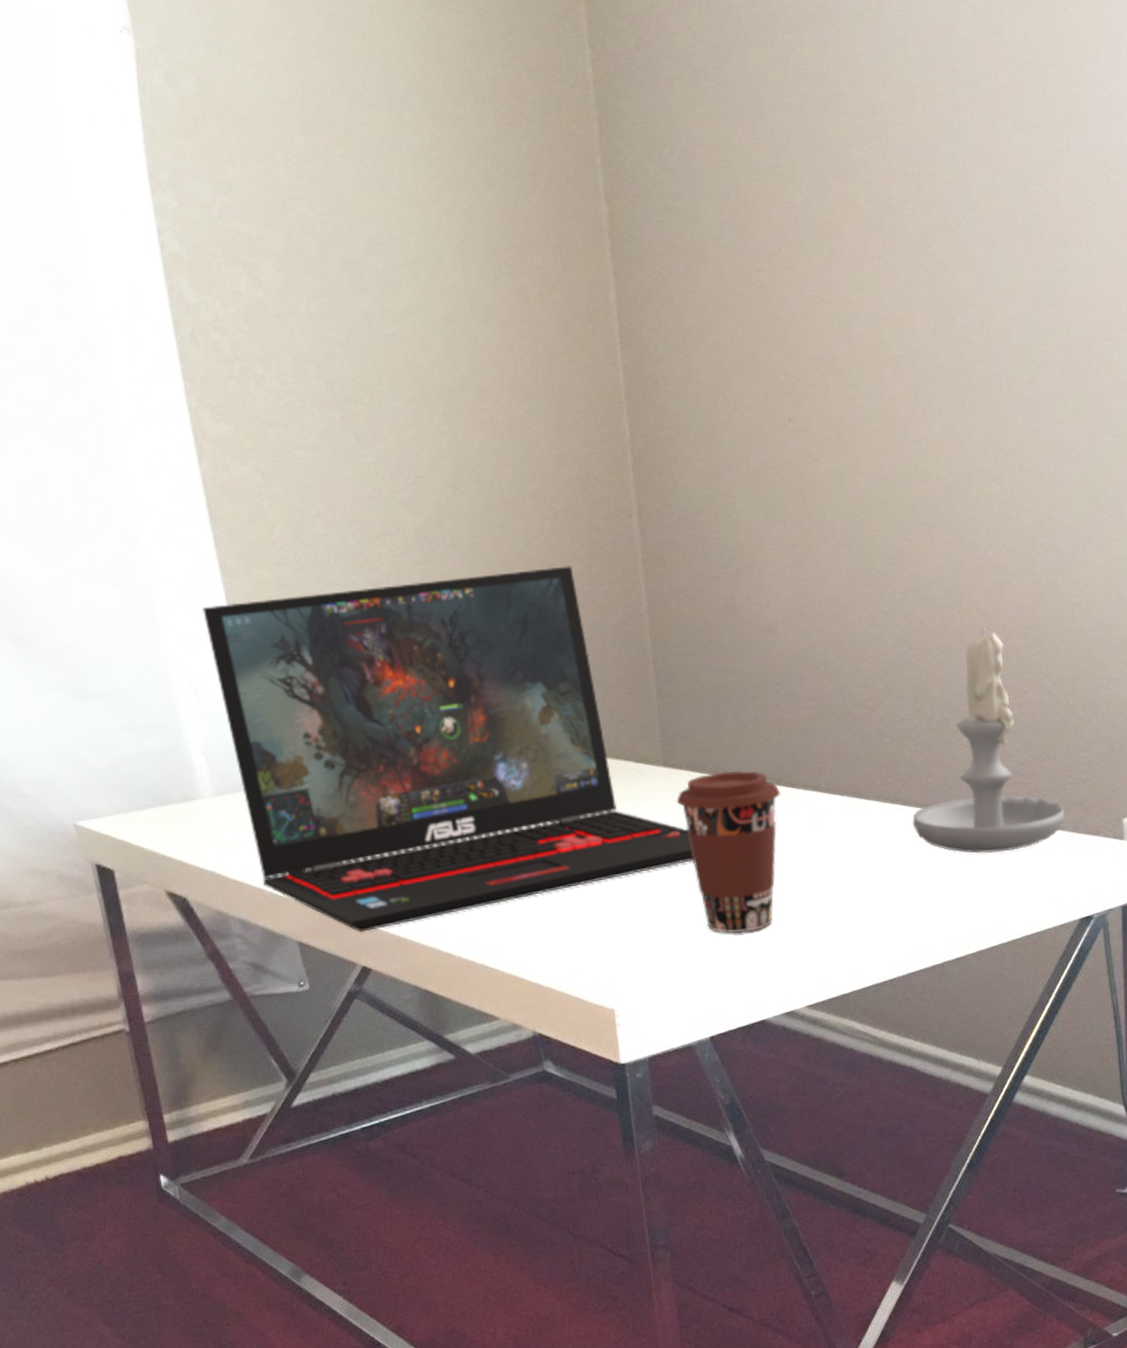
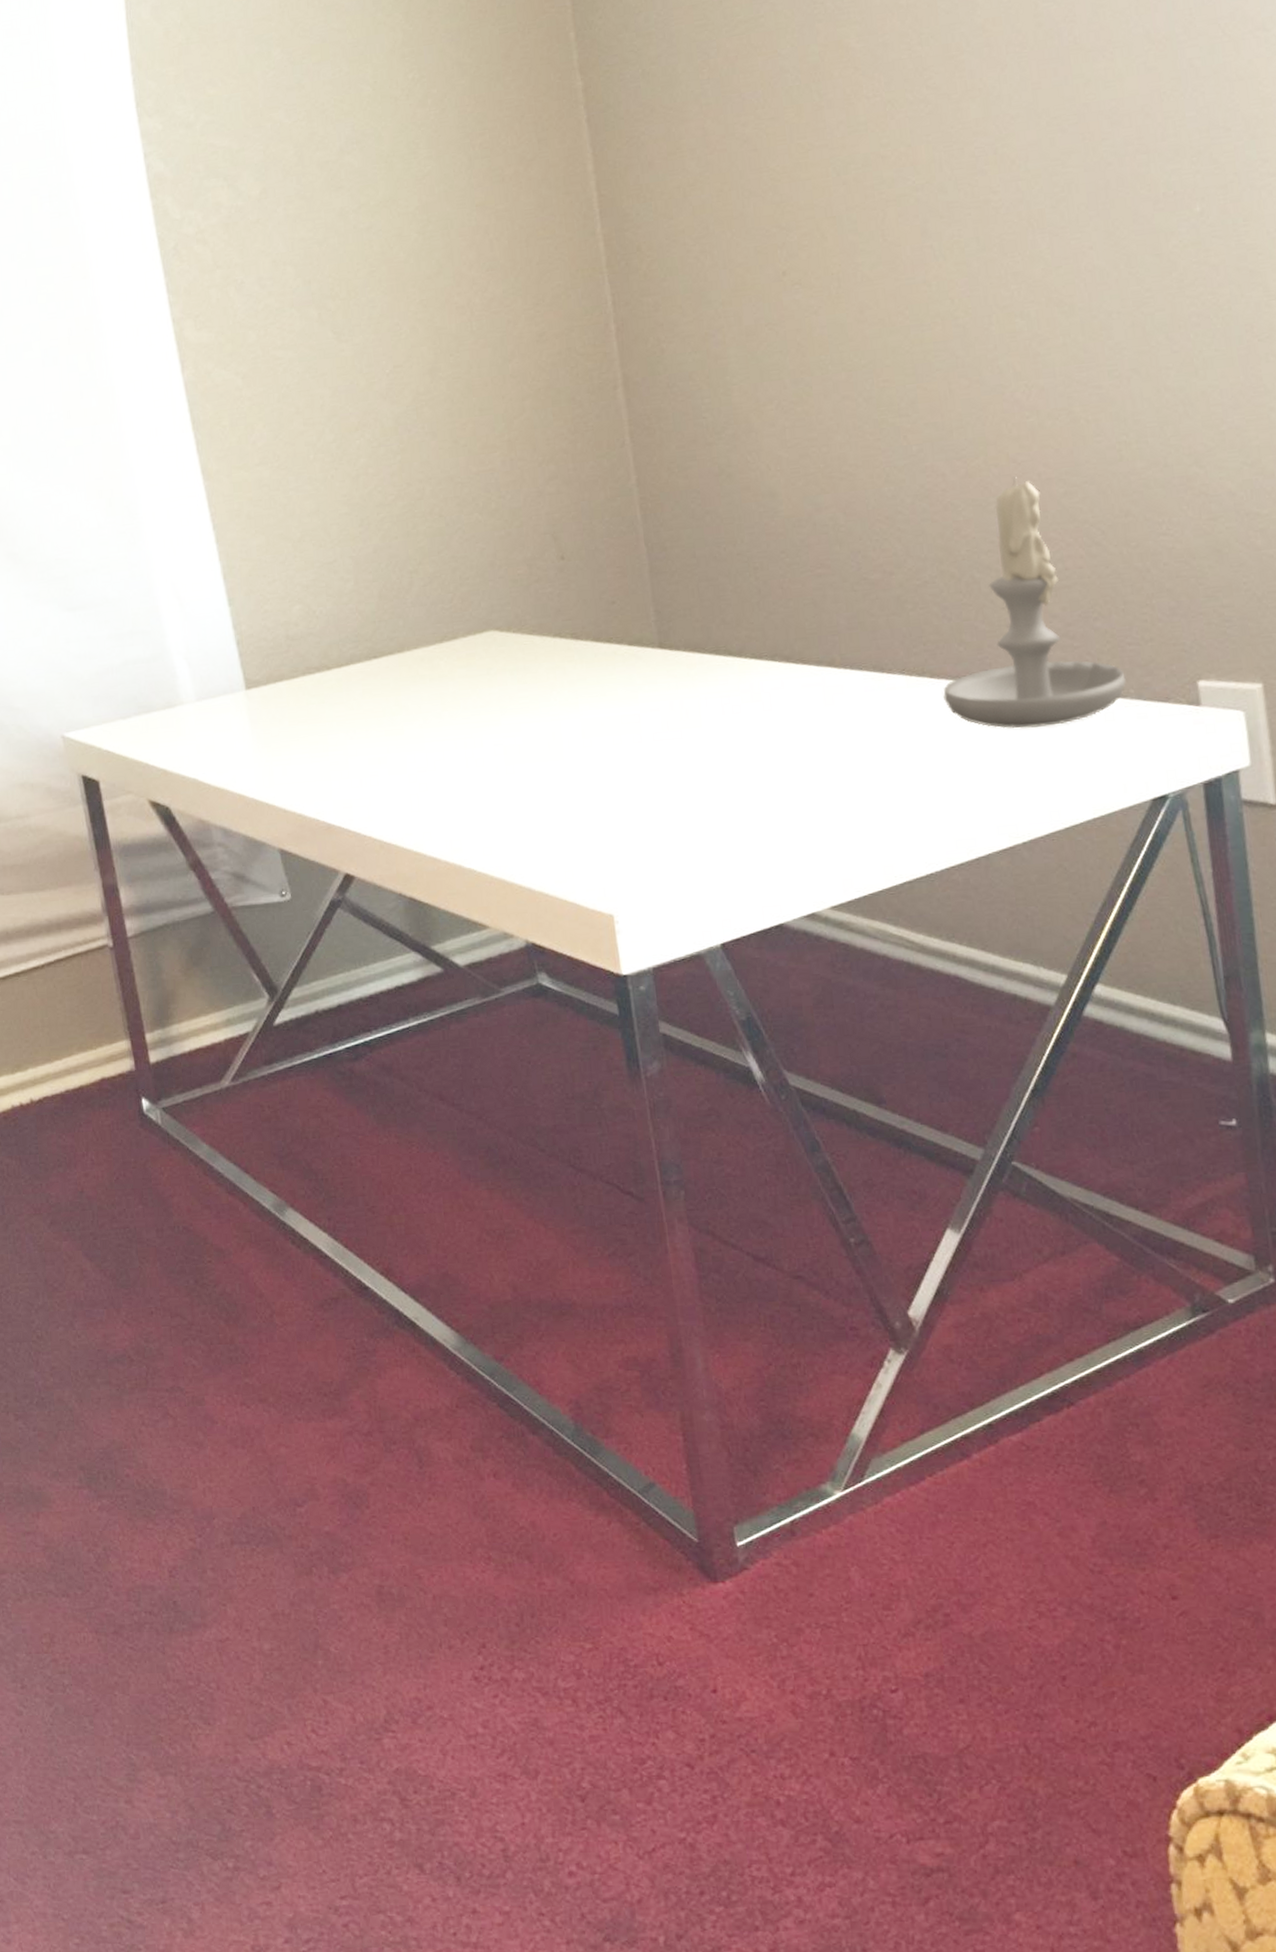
laptop: present [202,565,693,932] -> none [185,443,695,837]
coffee cup: present [676,770,781,934] -> none [674,648,791,828]

